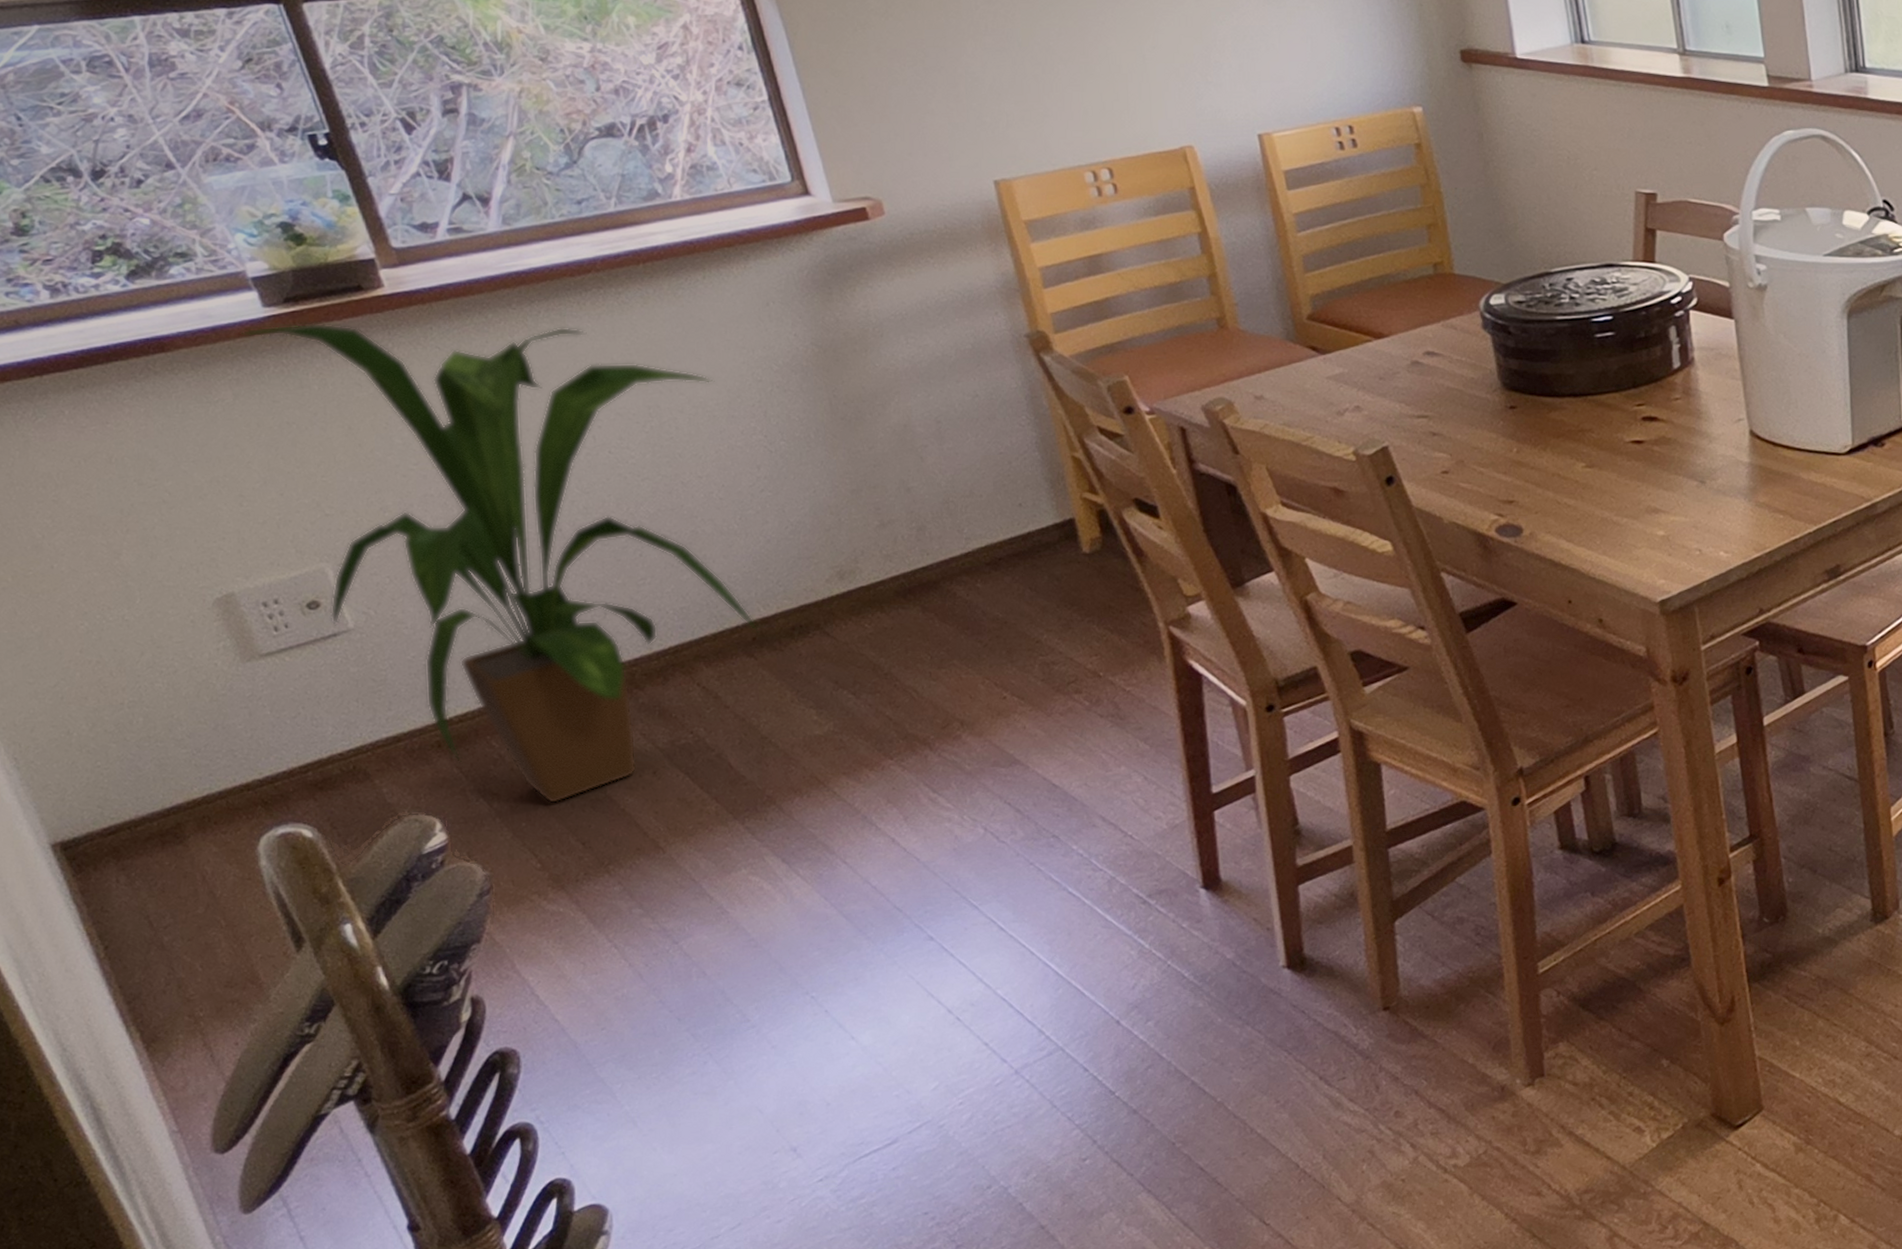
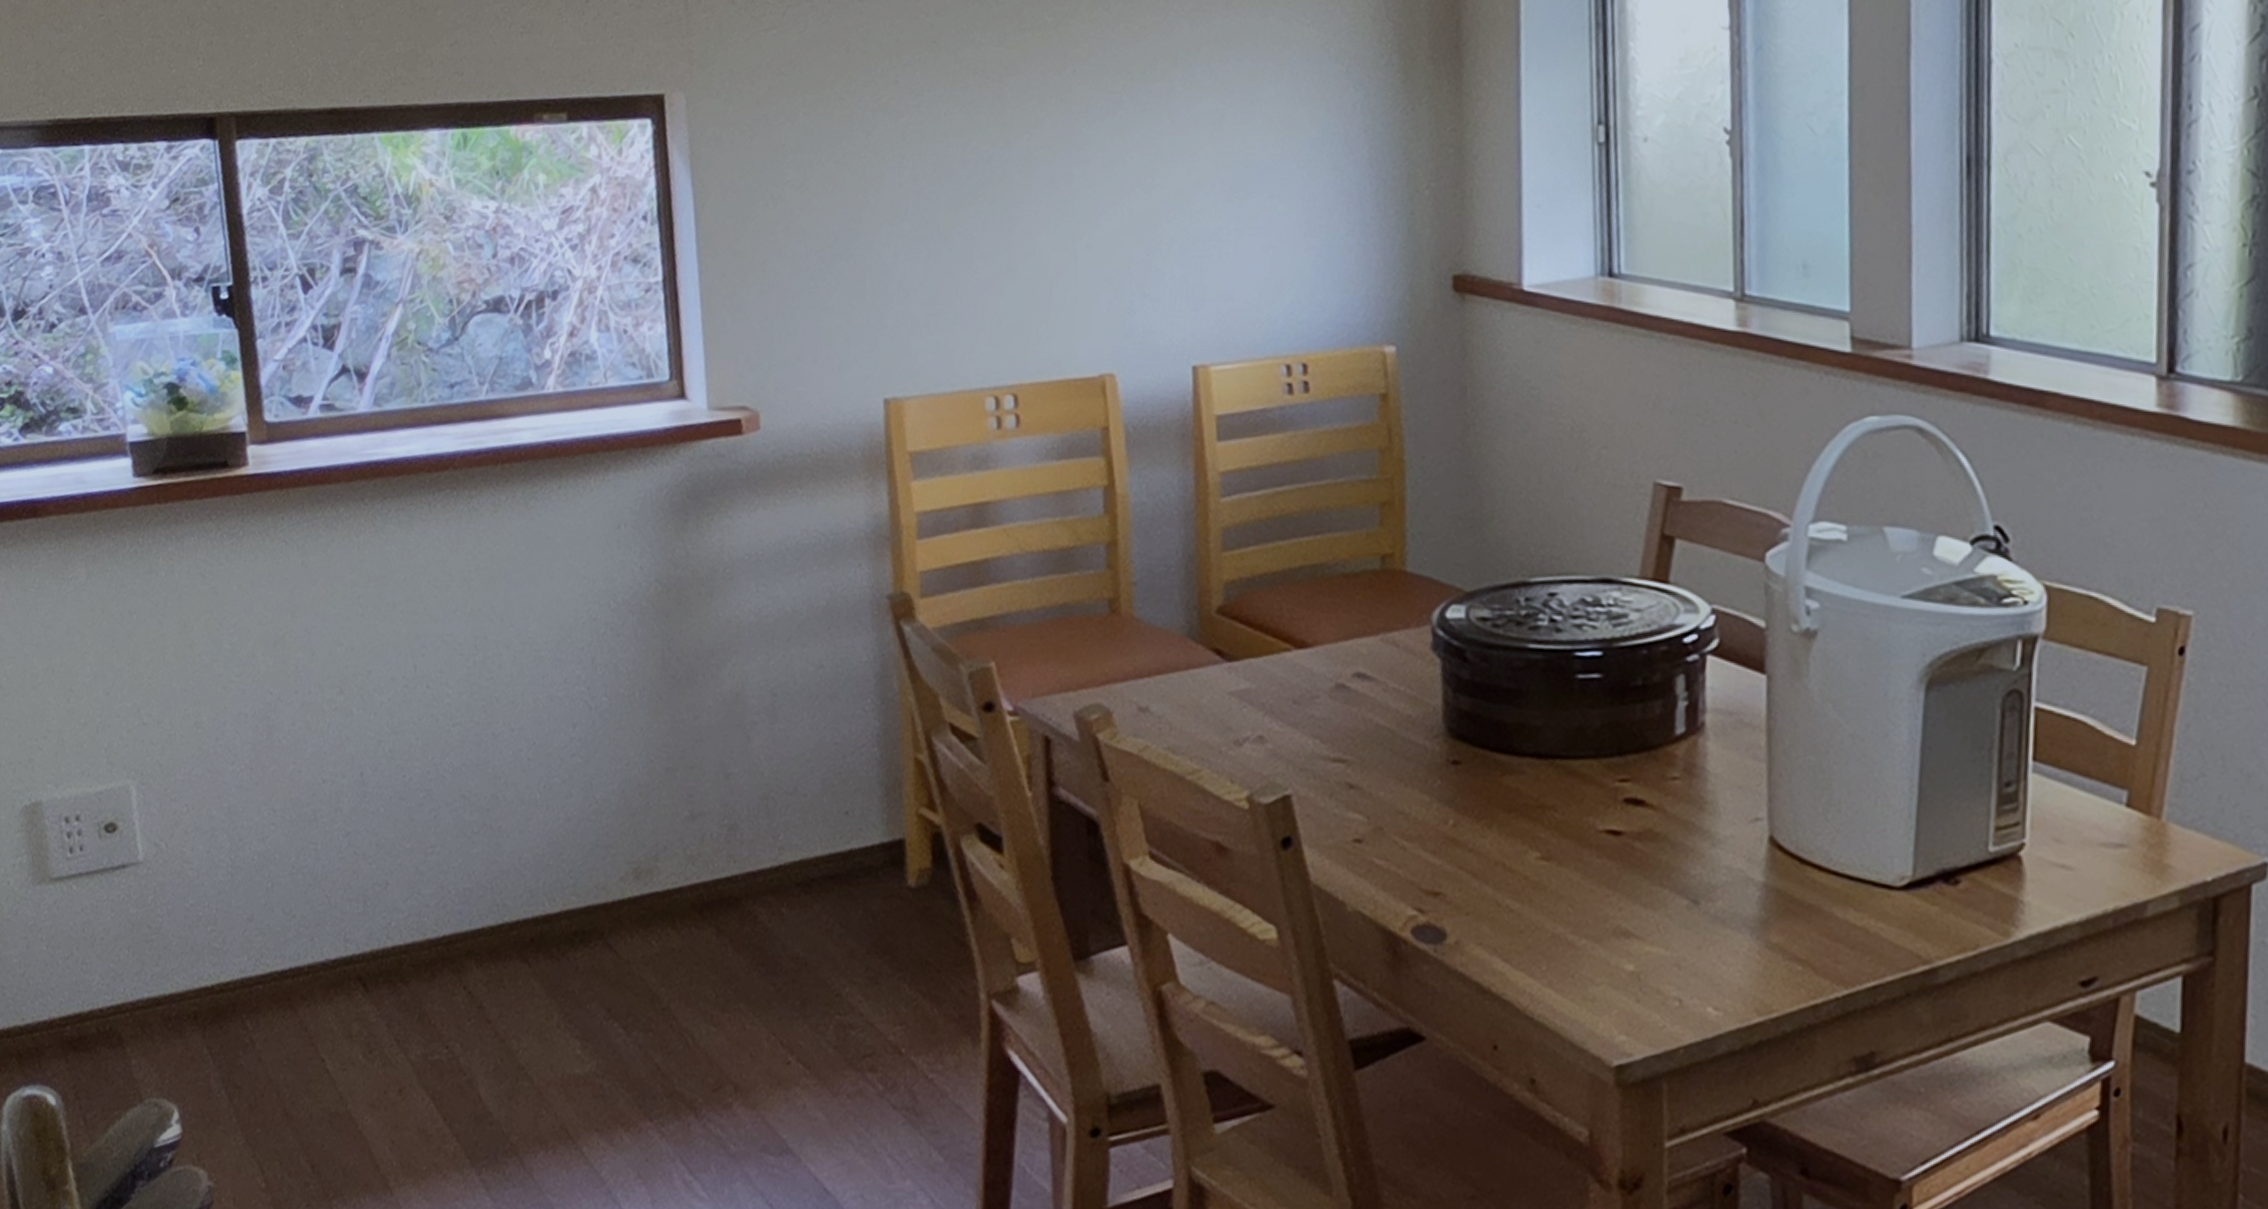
house plant: present [241,323,759,804] -> none [107,498,549,1111]

